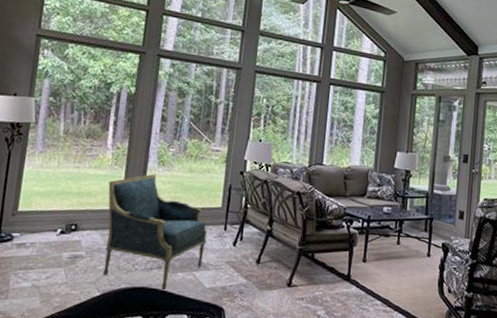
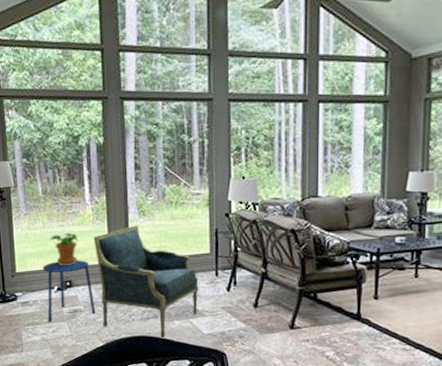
side table: none [43,202,99,268] -> present [42,260,96,322]
potted plant: none [62,175,93,209] -> present [50,233,78,266]

